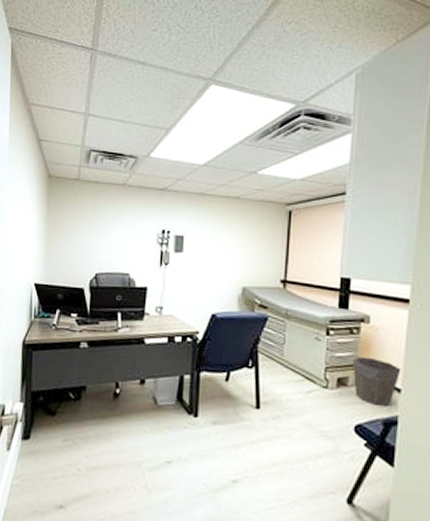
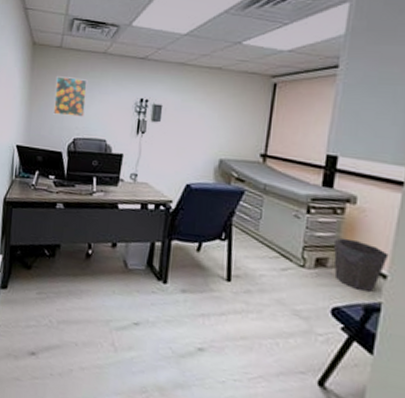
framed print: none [73,210,107,251] -> present [53,76,88,117]

